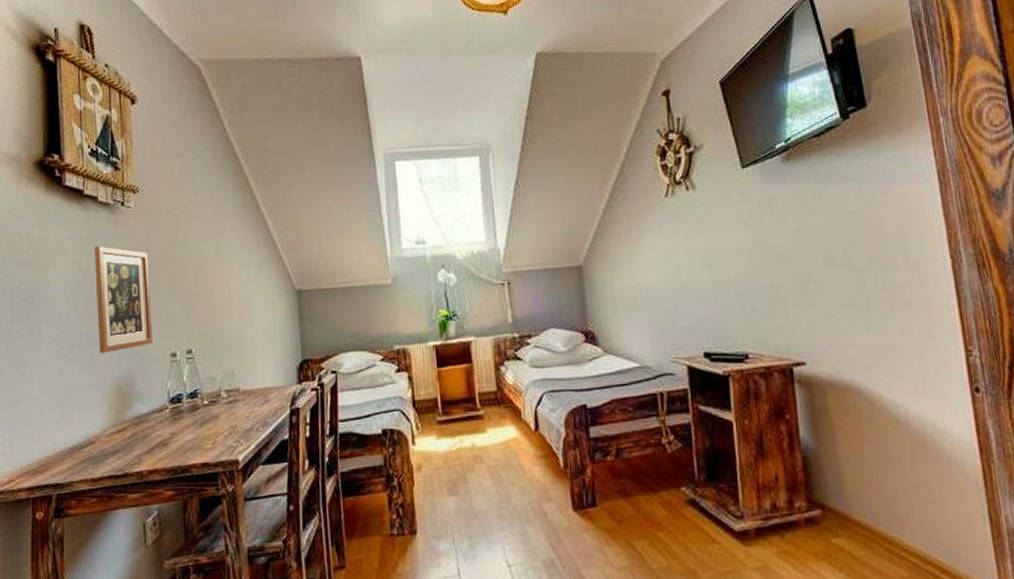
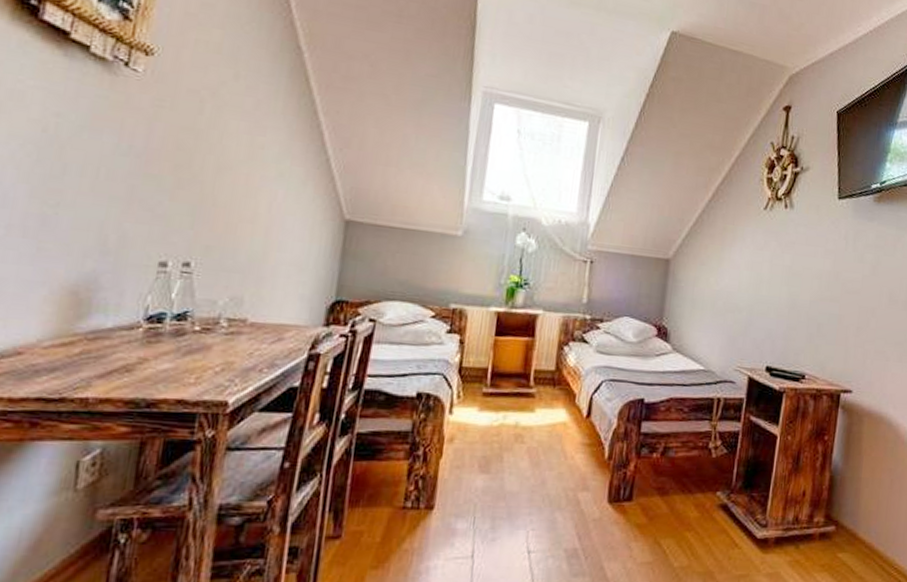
picture frame: present [94,245,153,353] -> none [53,107,151,246]

